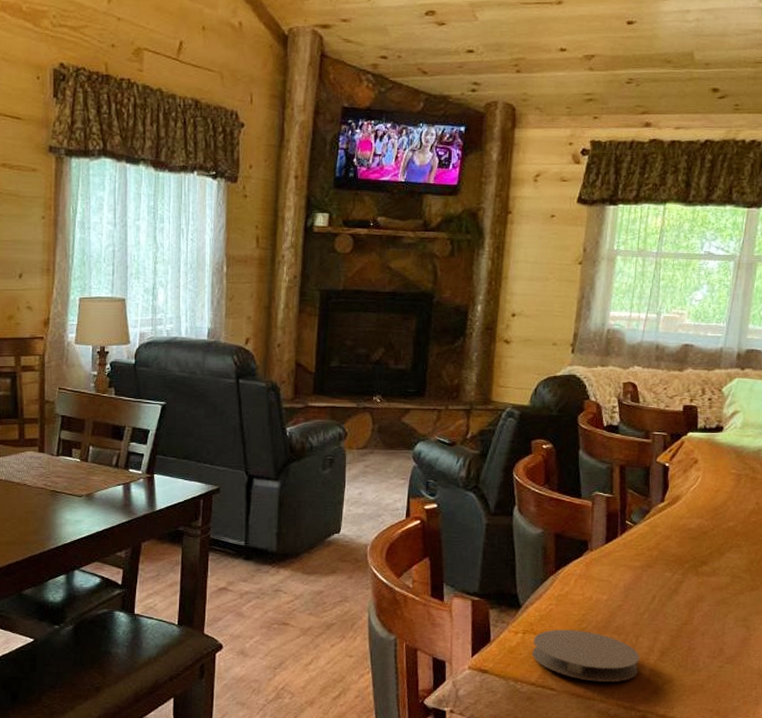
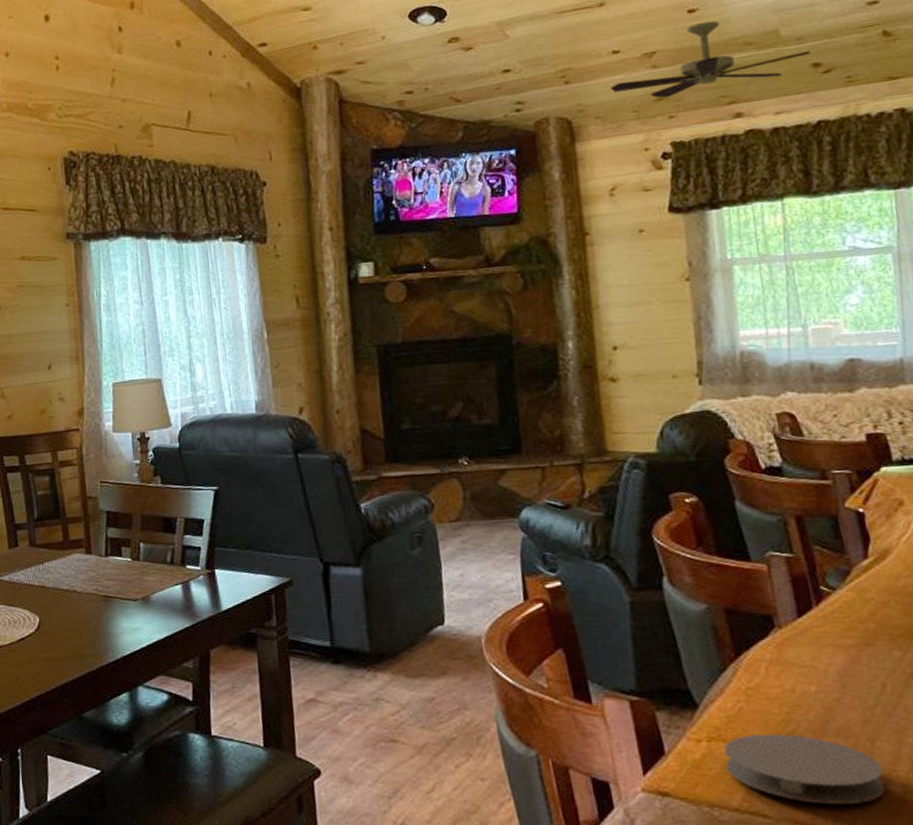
ceiling fan: none [552,35,713,100] -> present [610,20,811,99]

